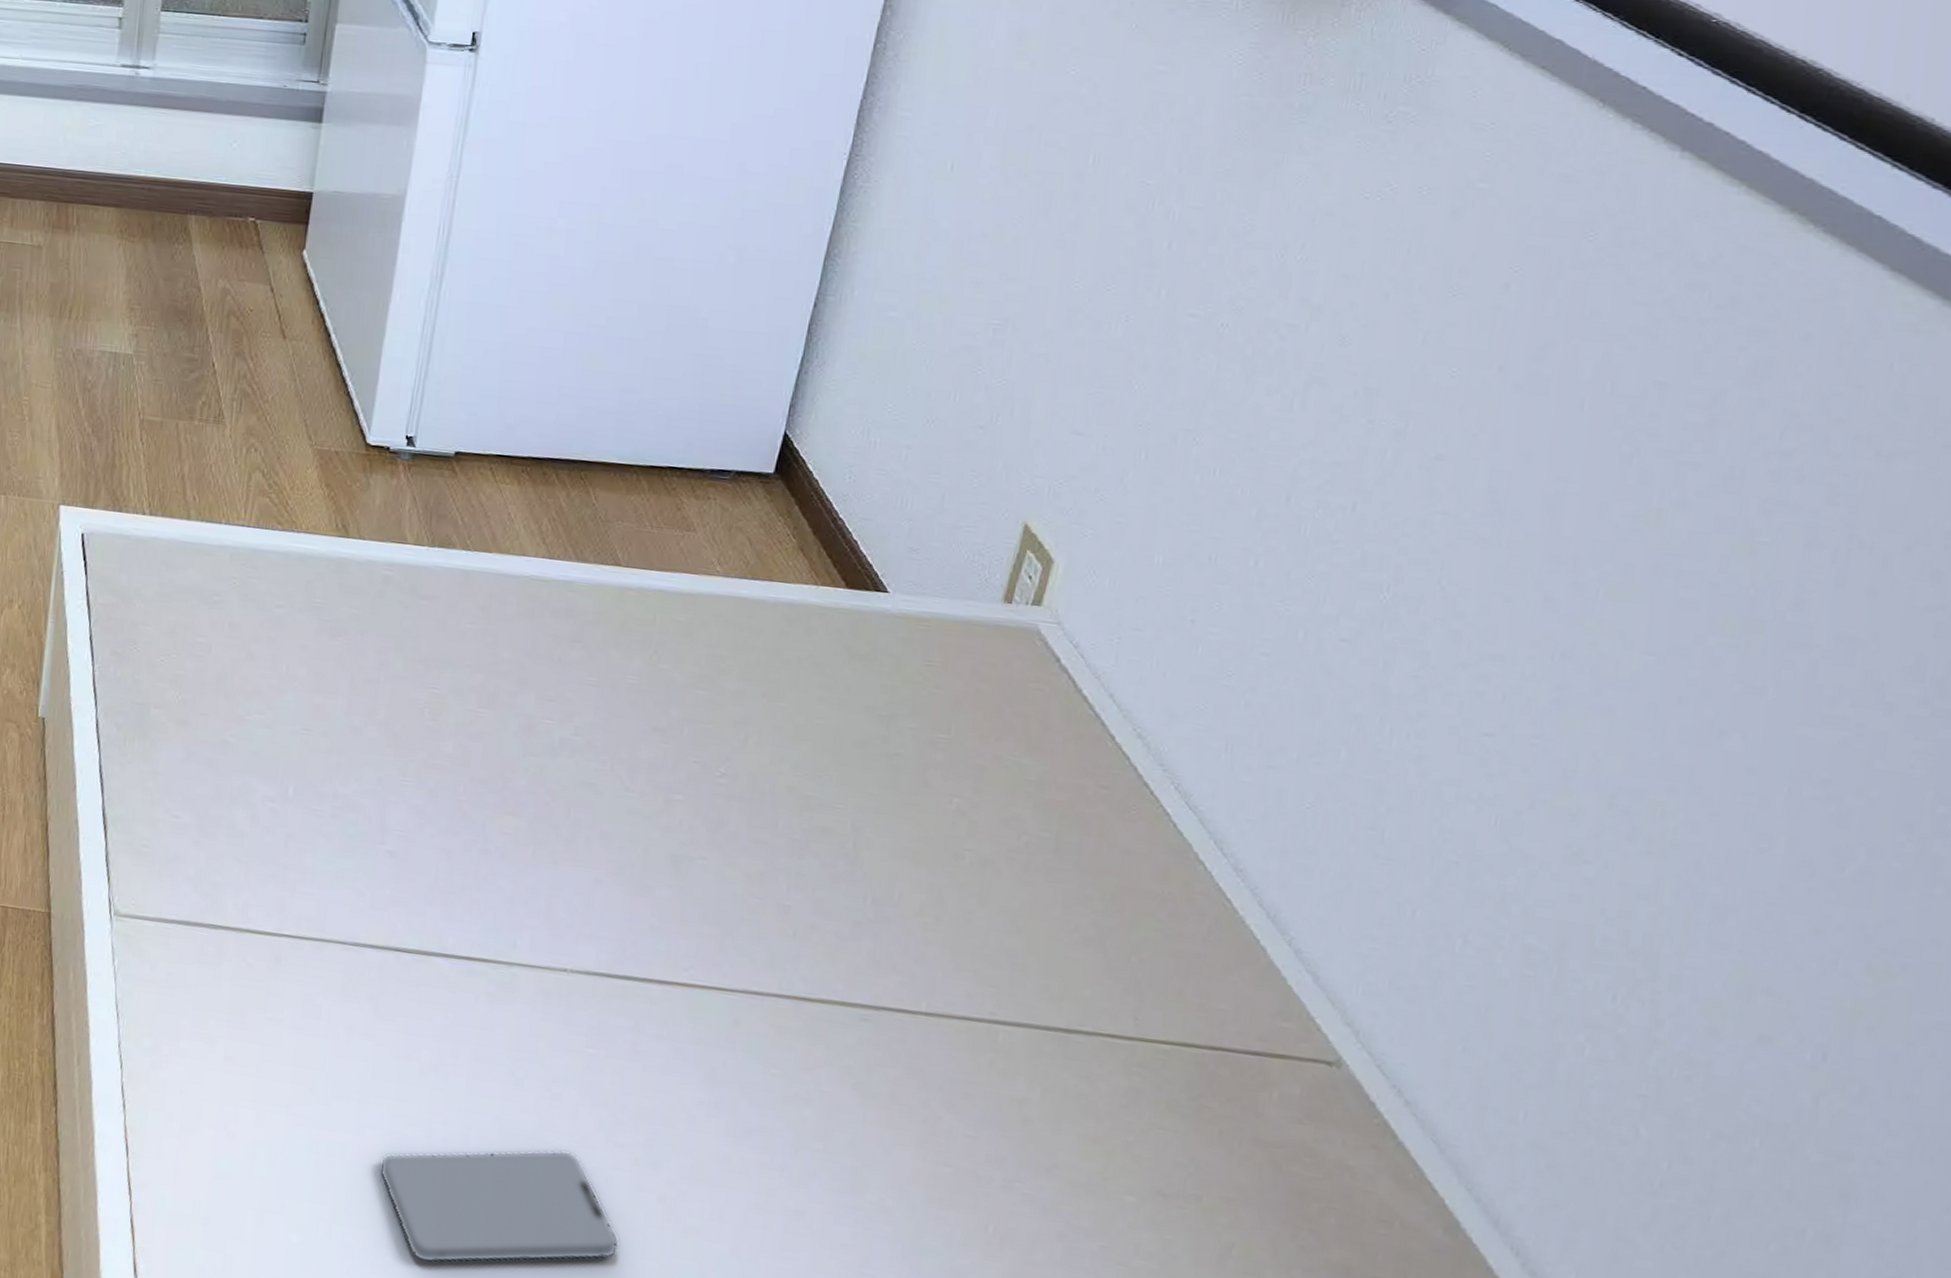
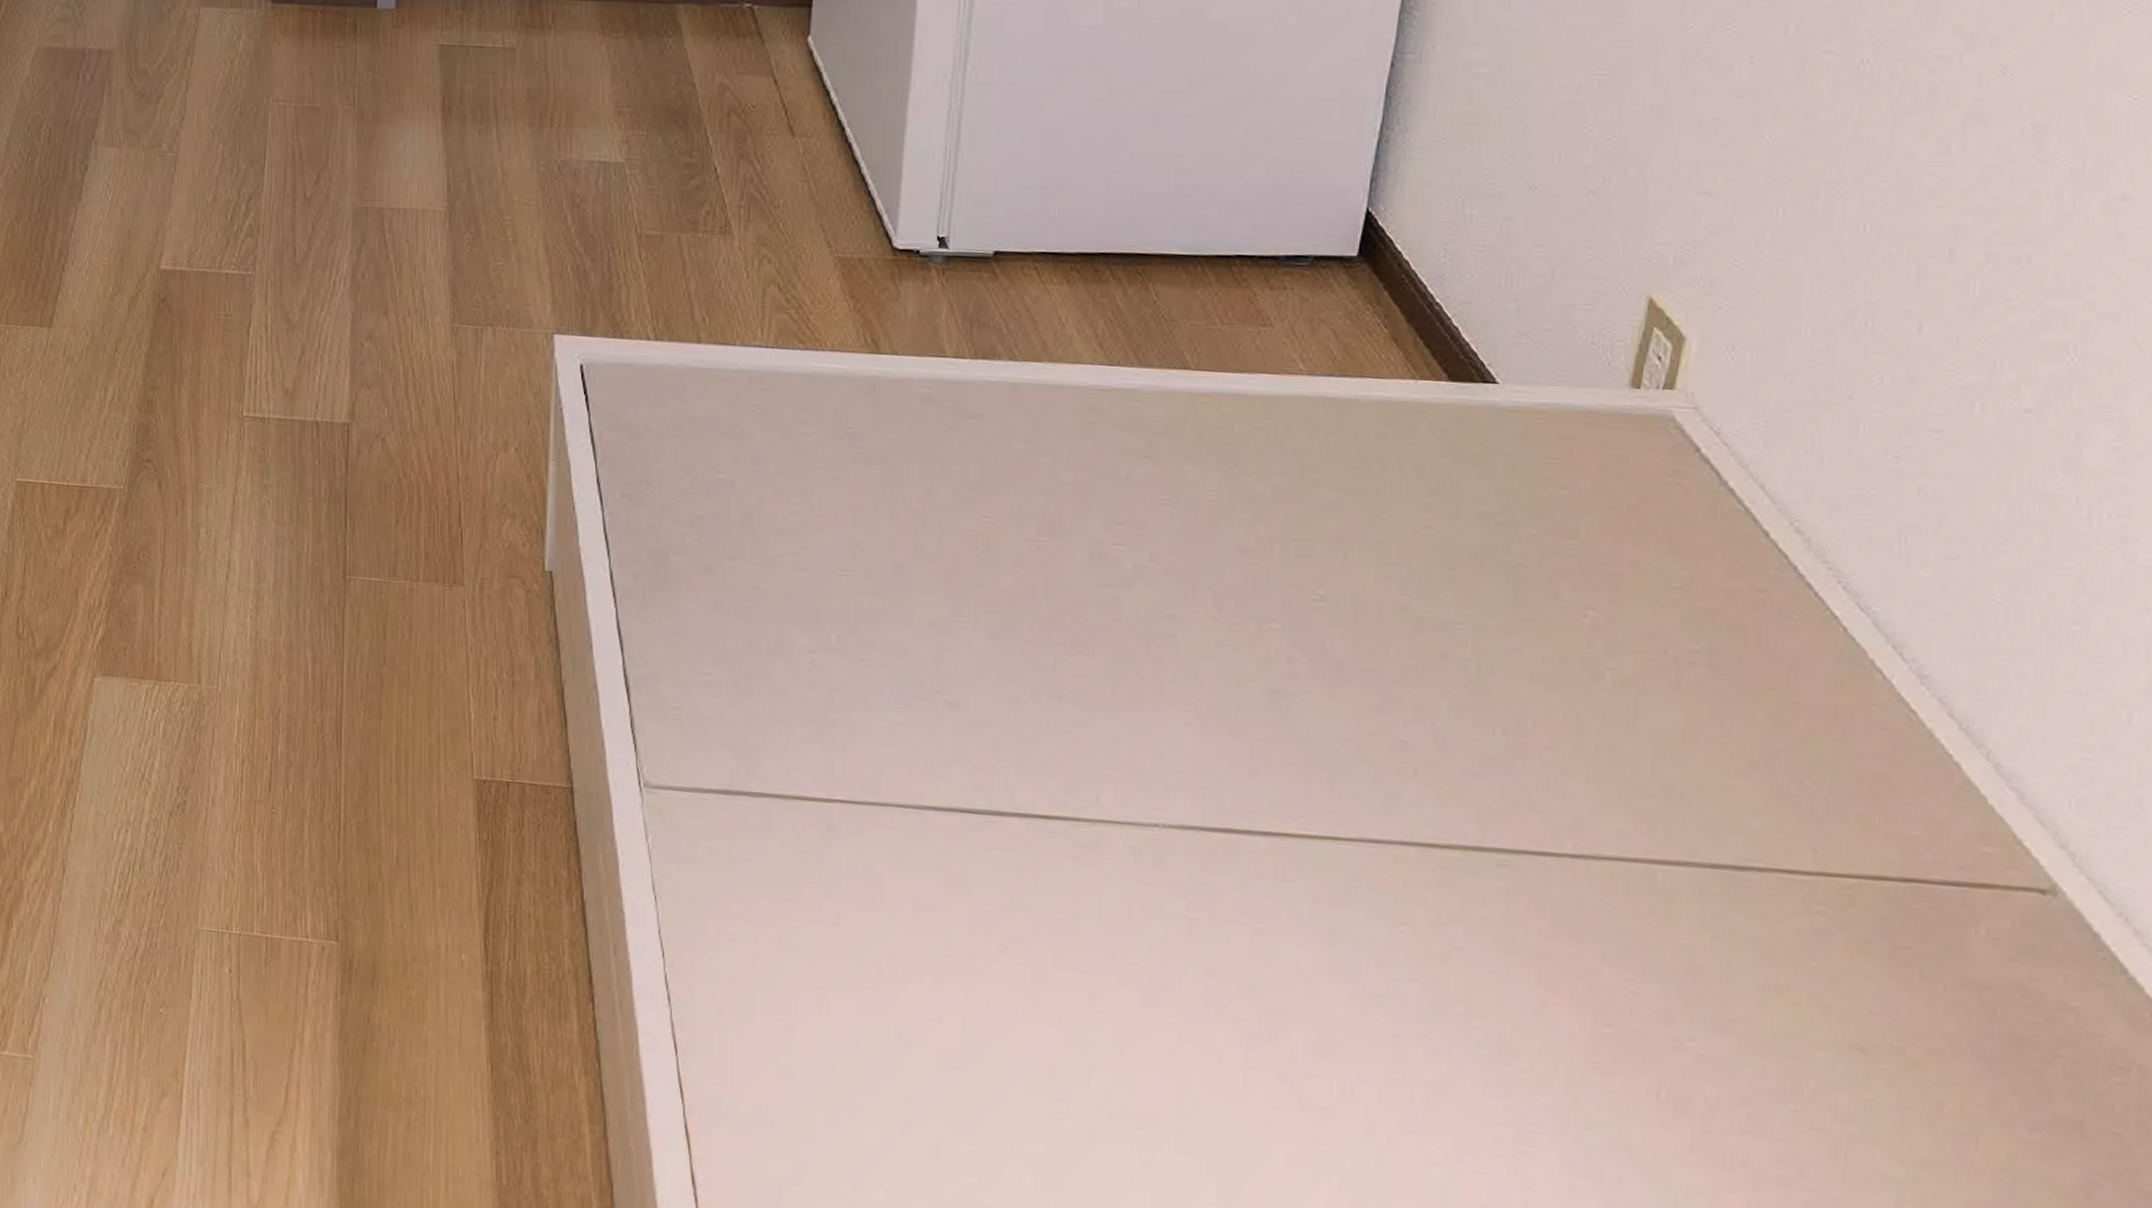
smartphone: present [379,1150,620,1264] -> none [960,1027,1239,1160]

